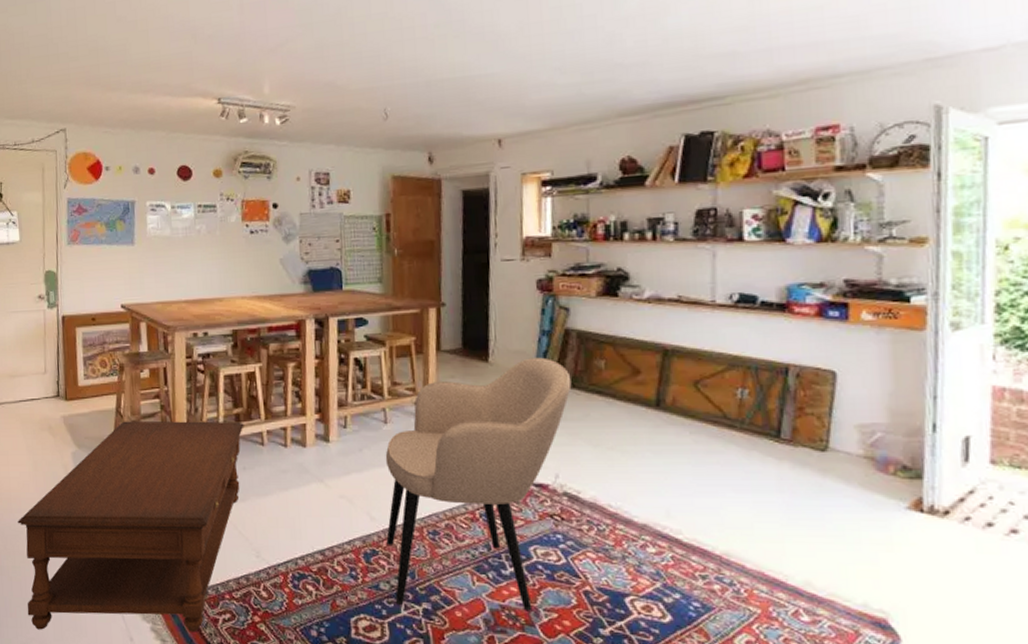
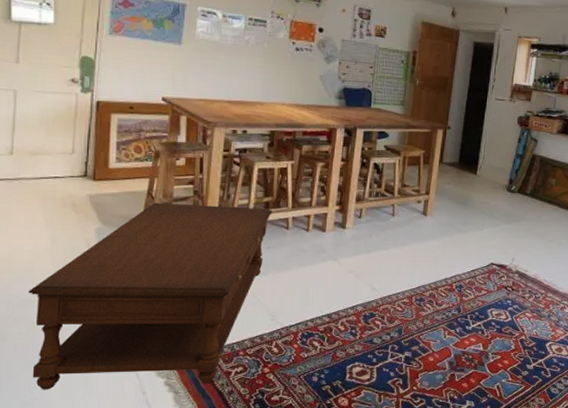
armchair: present [385,357,572,611] -> none [383,173,532,355]

